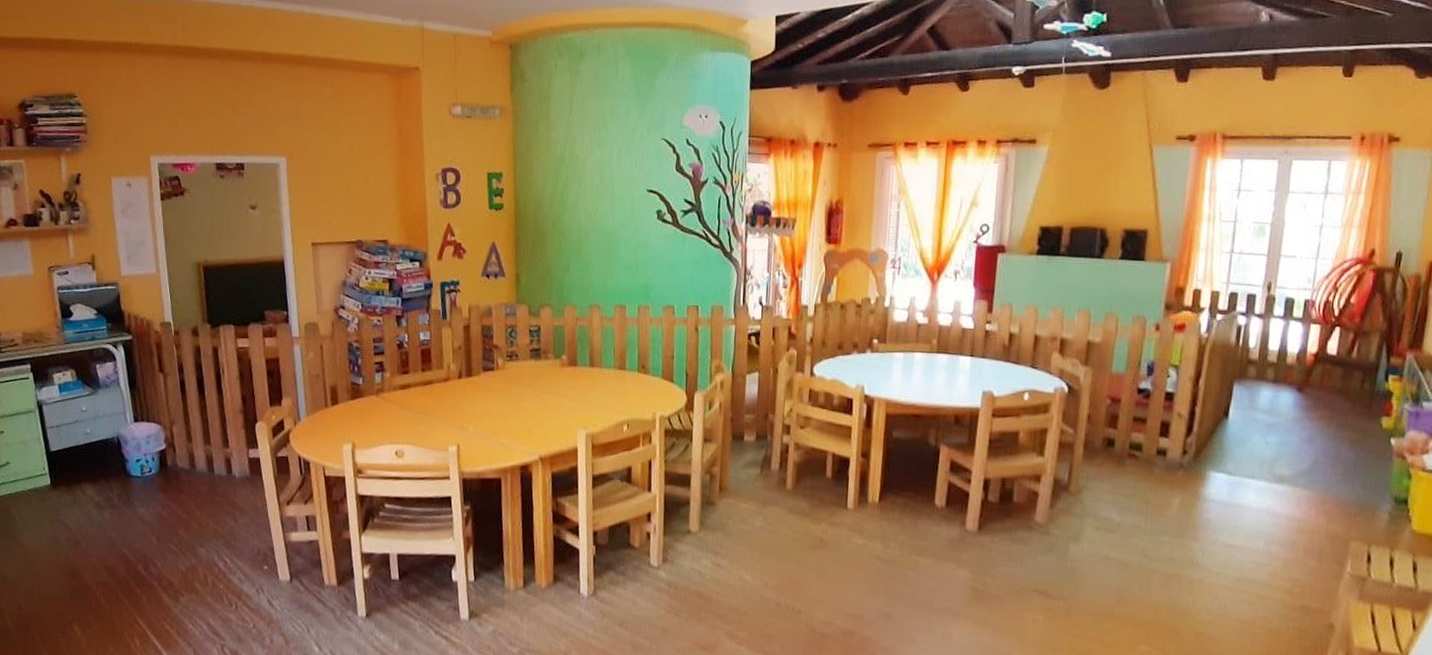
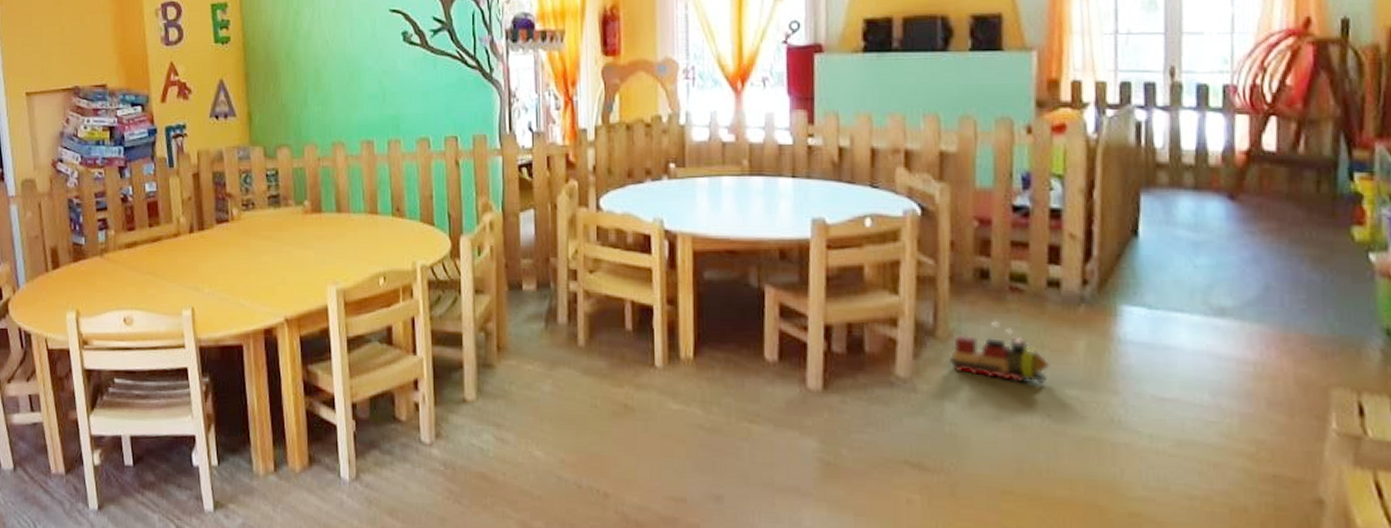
toy train: none [1077,481,1152,532] -> present [949,321,1050,384]

